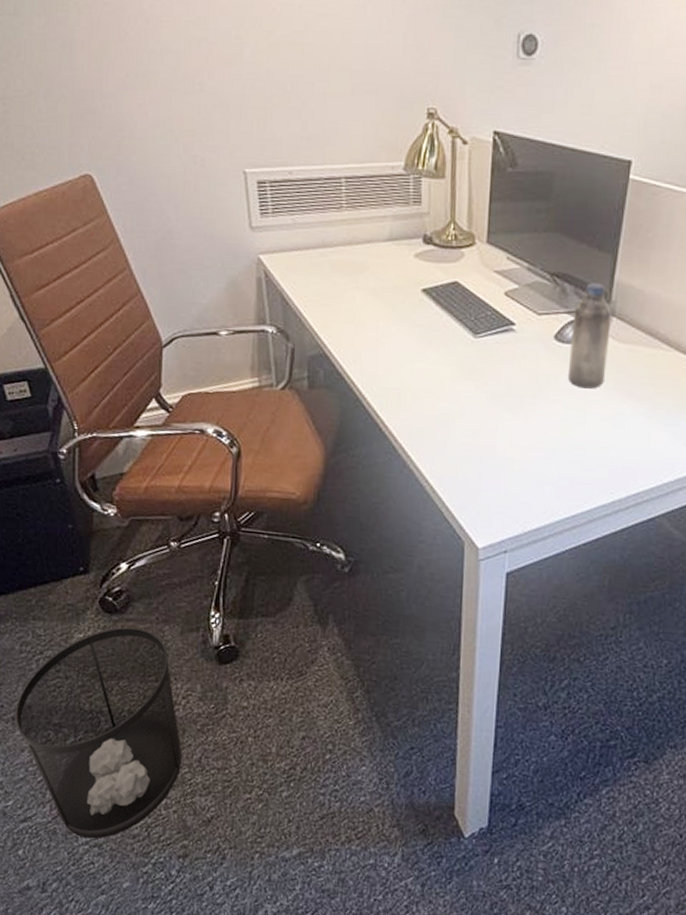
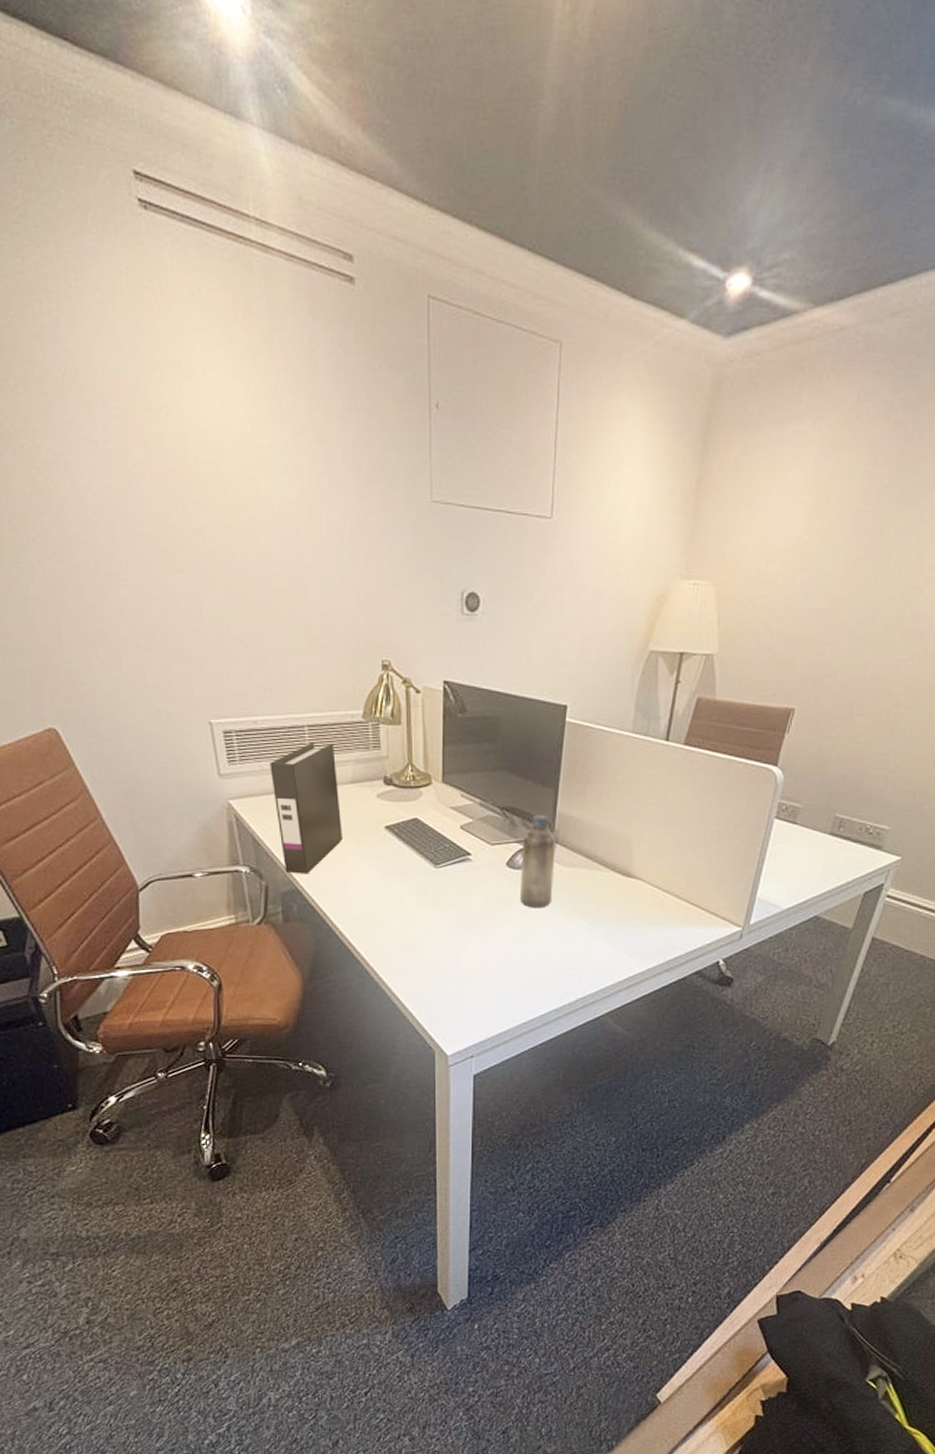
waste bin: present [15,627,181,839] -> none [10,1155,181,1355]
binder: none [303,195,376,338] -> present [270,742,343,874]

